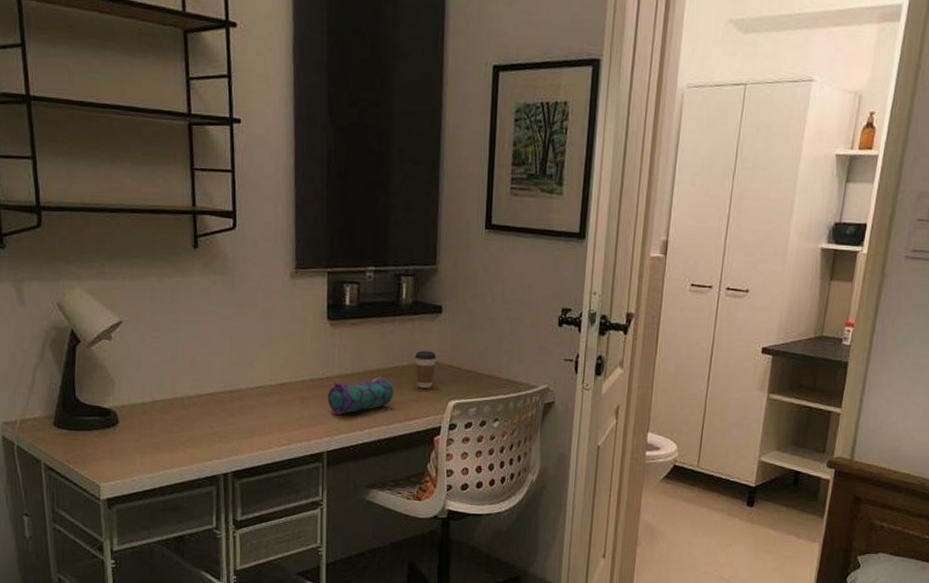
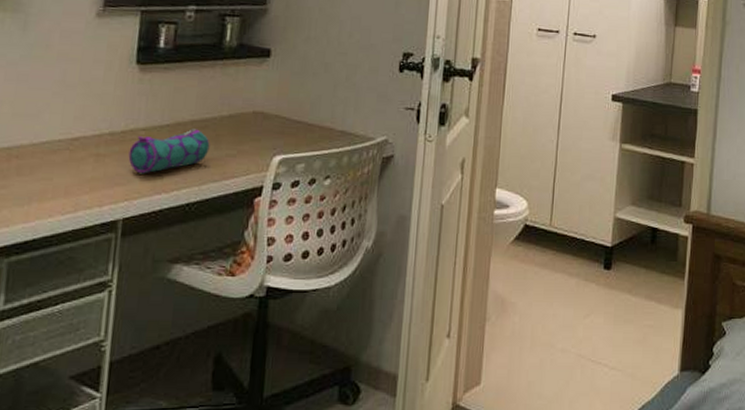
coffee cup: present [414,351,436,388] -> none [236,99,262,142]

